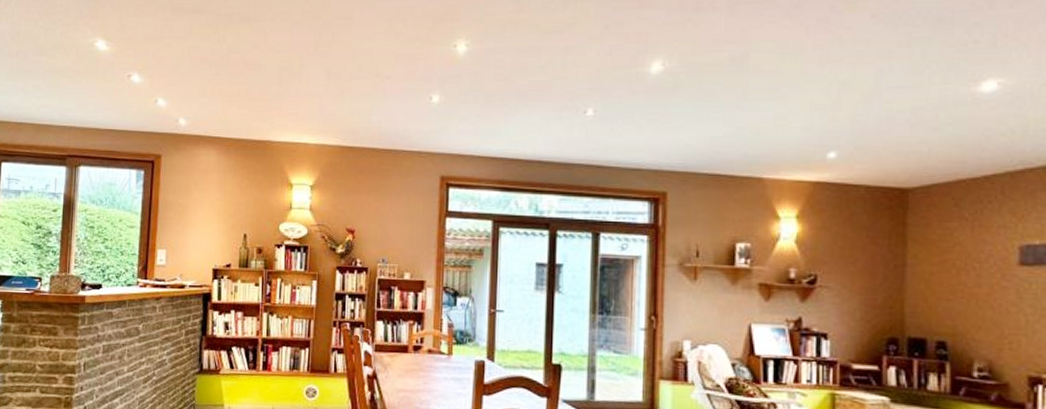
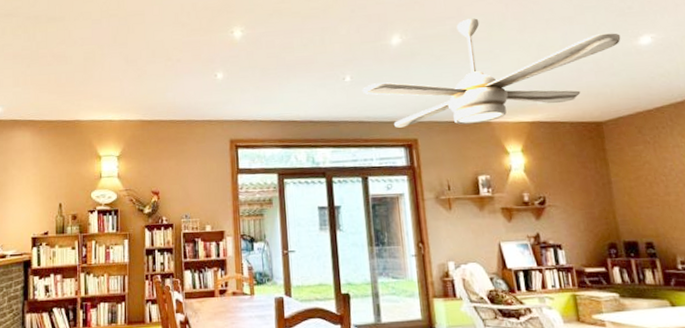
ceiling fan: none [605,45,956,179] -> present [362,18,621,128]

